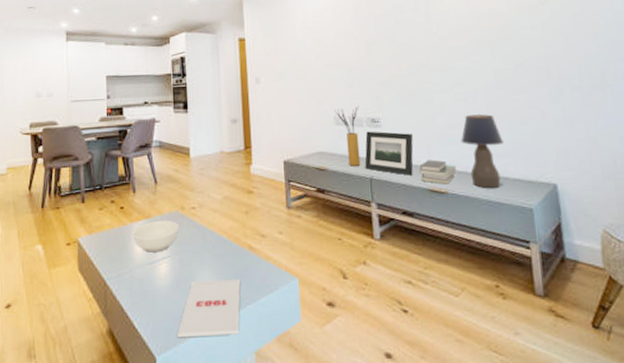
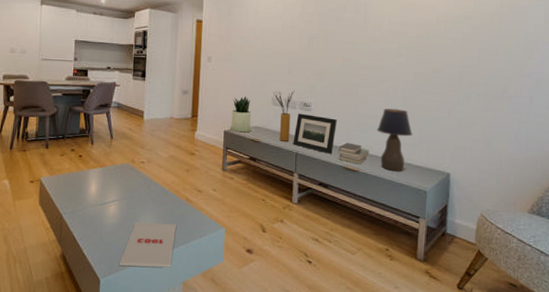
bowl: present [133,220,180,253] -> none [88,170,129,196]
planter: none [289,119,316,161] -> present [229,96,252,133]

